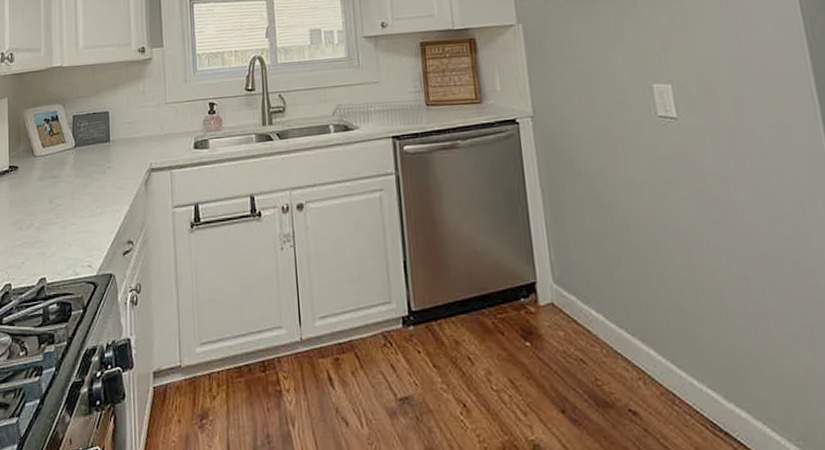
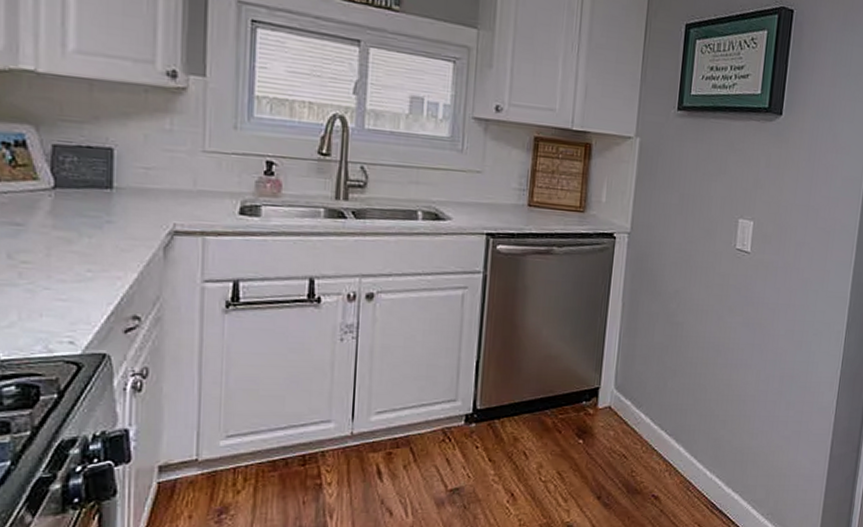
dish rack: present [332,99,429,128] -> none [422,189,531,224]

